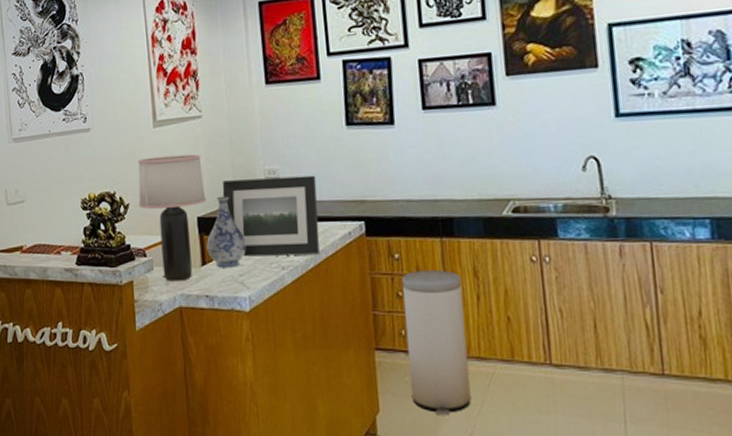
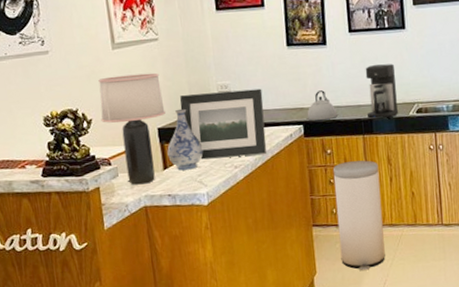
kettle: none [369,180,408,217] -> present [307,90,338,121]
coffee maker: none [443,149,488,219] -> present [365,64,399,119]

